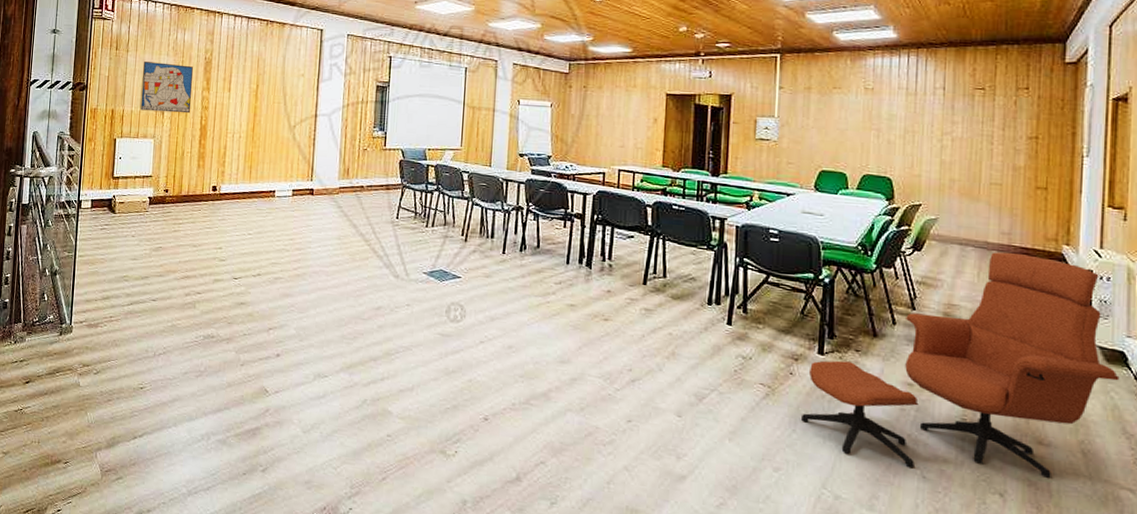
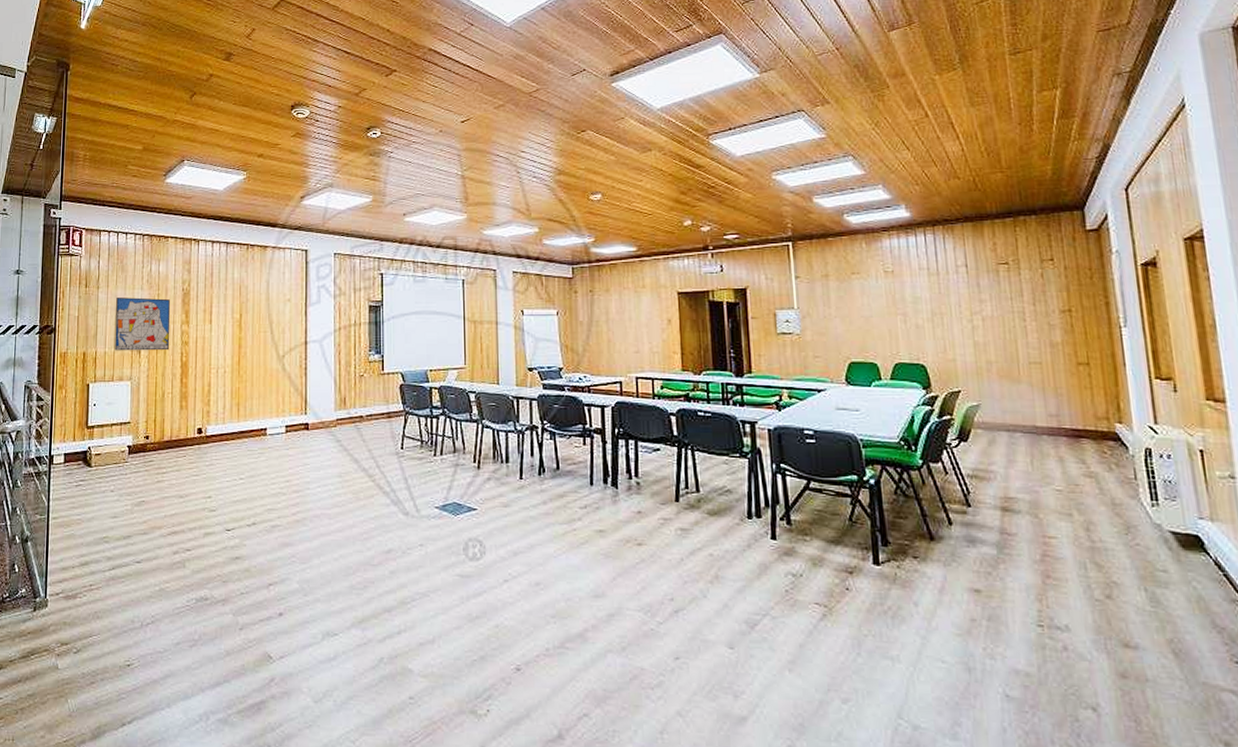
armchair: present [802,251,1120,478] -> none [865,435,1199,687]

